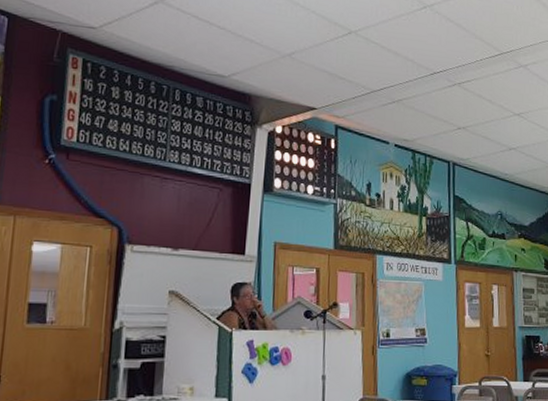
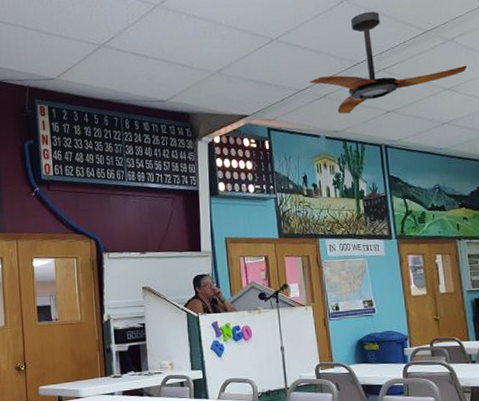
ceiling fan: none [385,22,537,123] -> present [310,11,468,114]

